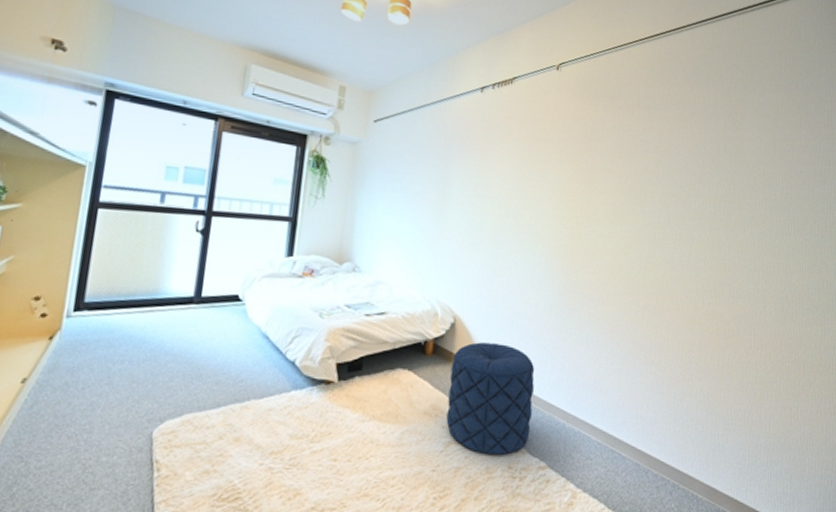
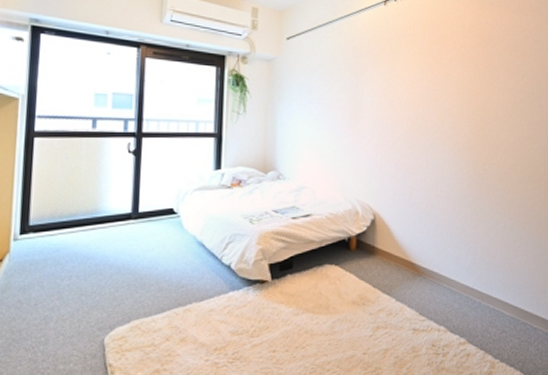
pouf: present [446,342,535,455] -> none [373,235,451,335]

